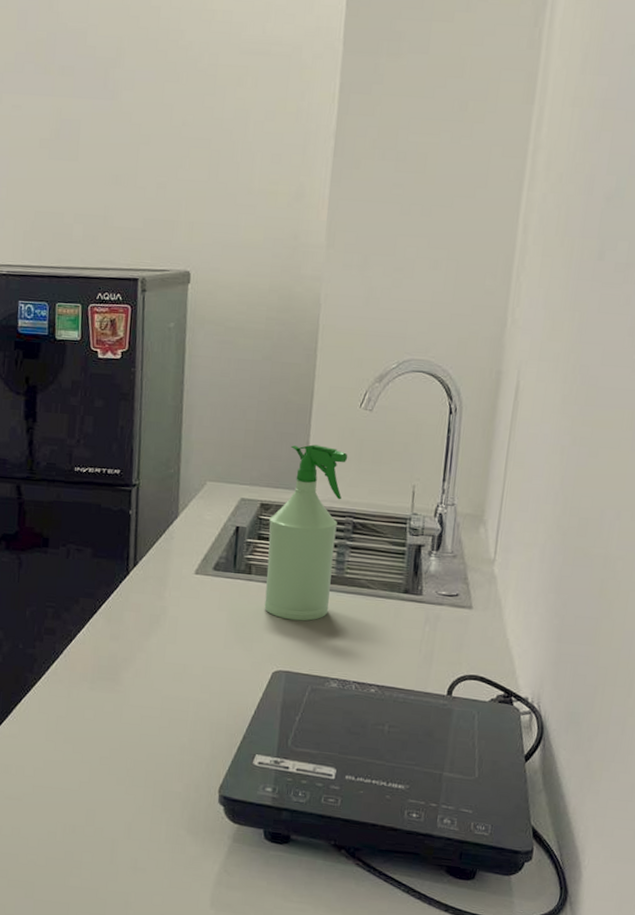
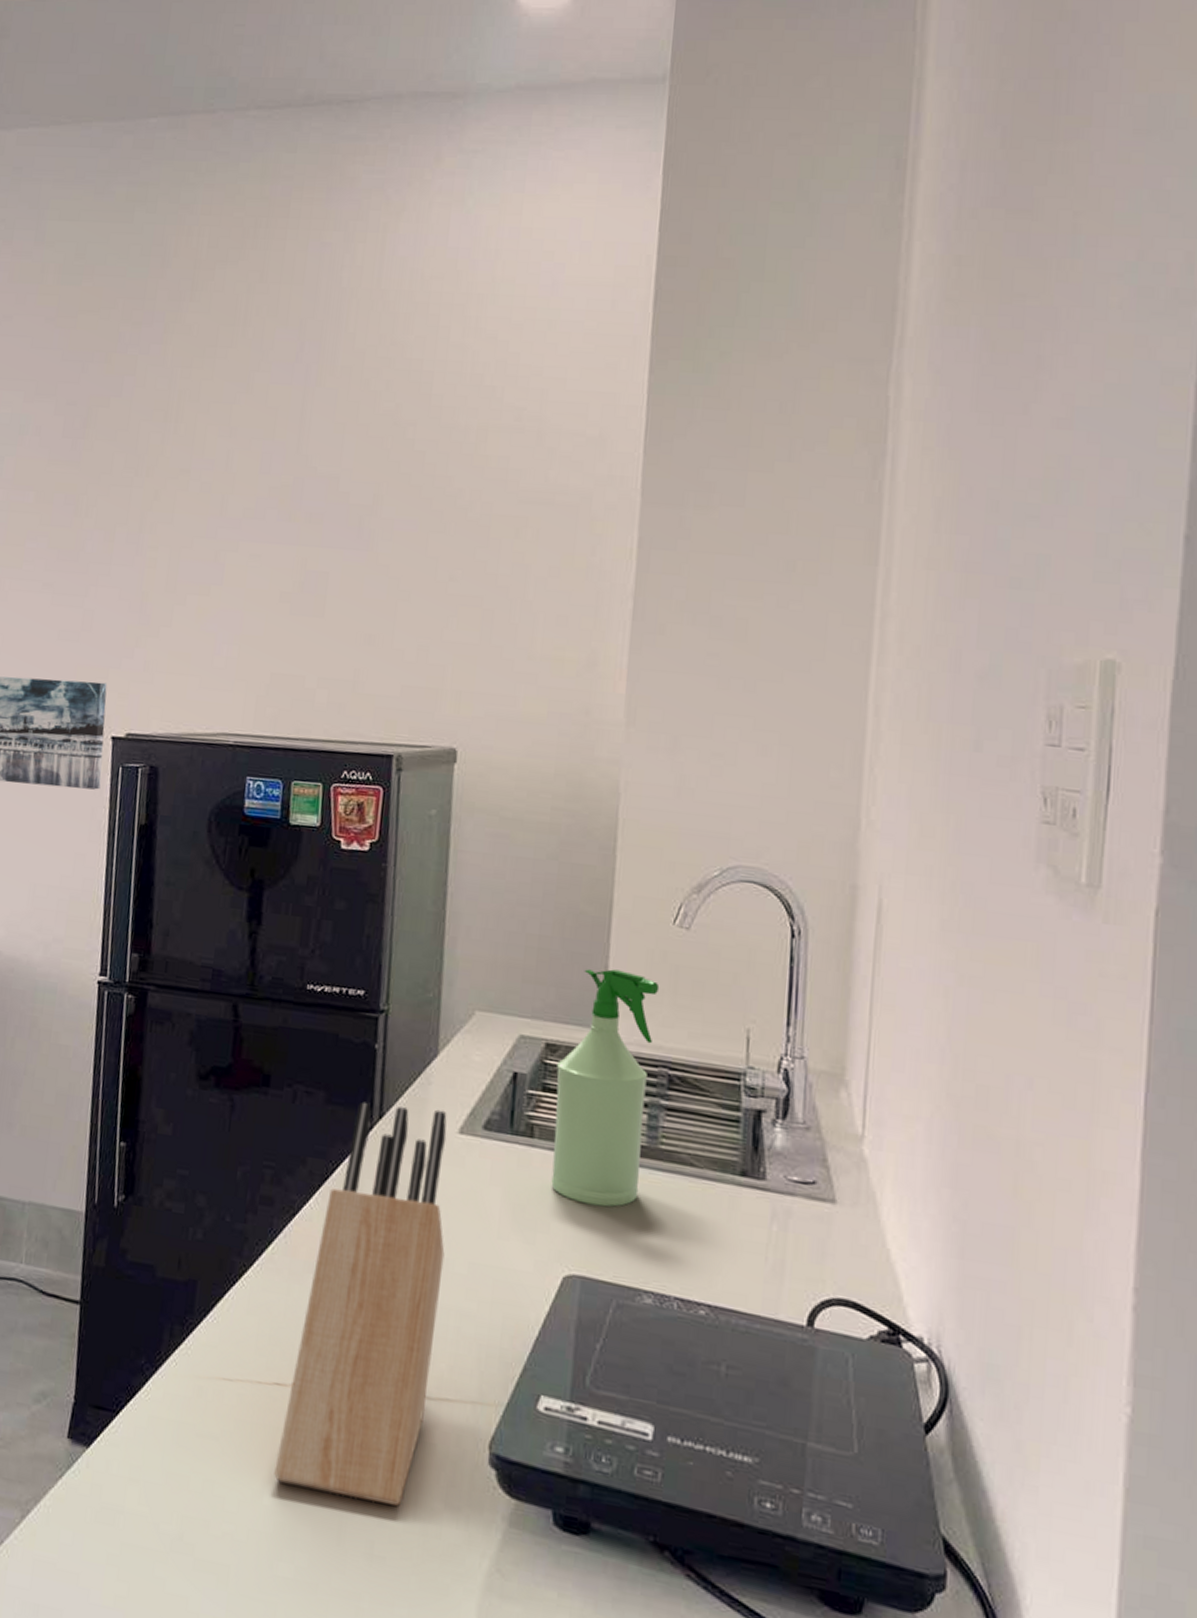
knife block: none [63,554,186,835] -> present [274,1102,447,1506]

